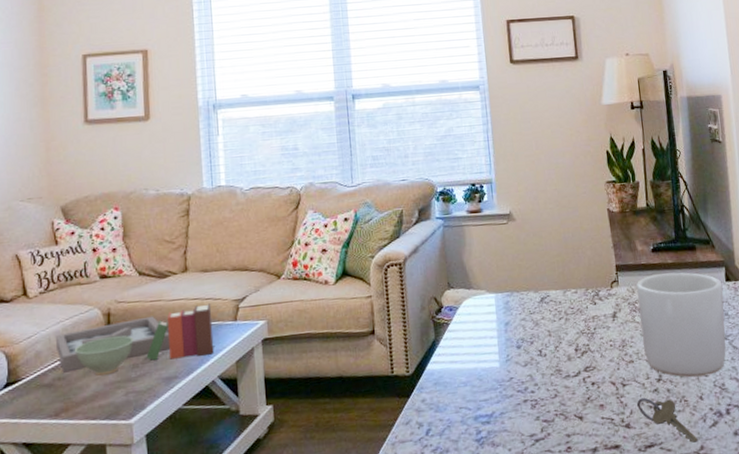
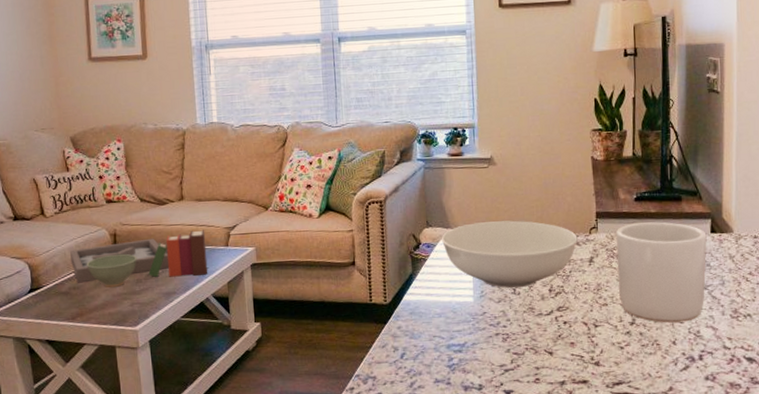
bowl: none [463,277,600,350] -> present [441,220,578,289]
key: present [636,397,698,443] -> none [607,338,667,384]

